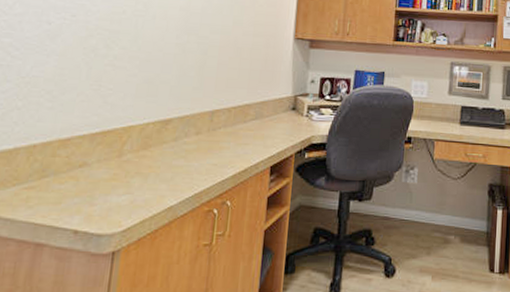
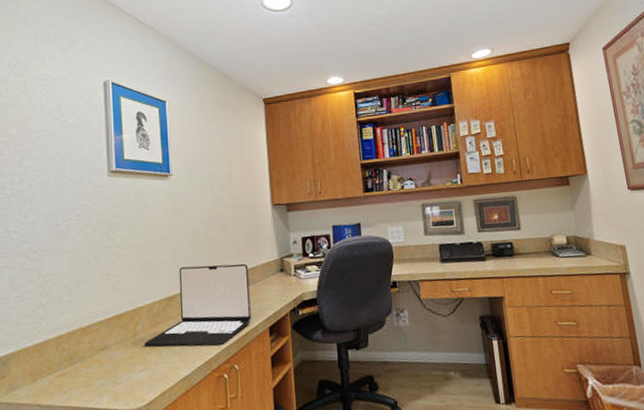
laptop: none [130,90,258,179] -> present [145,264,251,347]

